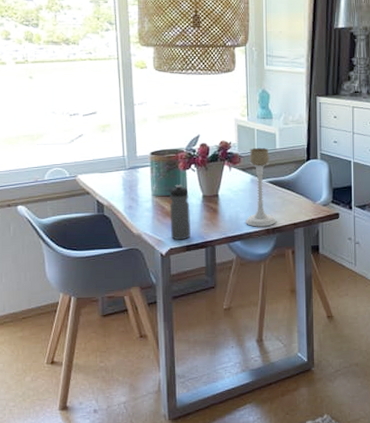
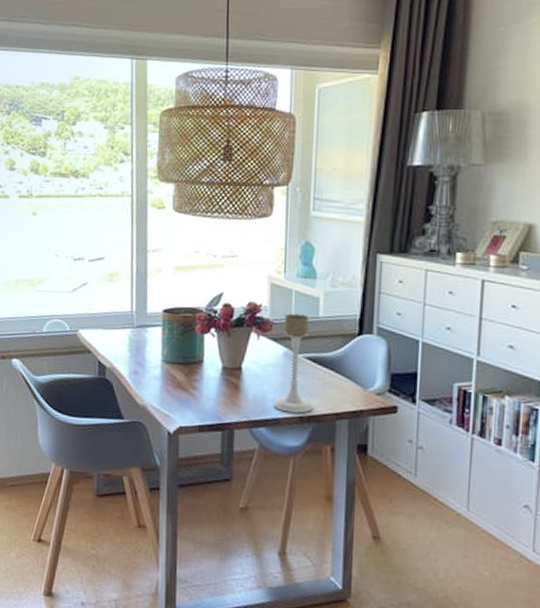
water bottle: present [169,184,192,240] -> none [181,350,206,419]

